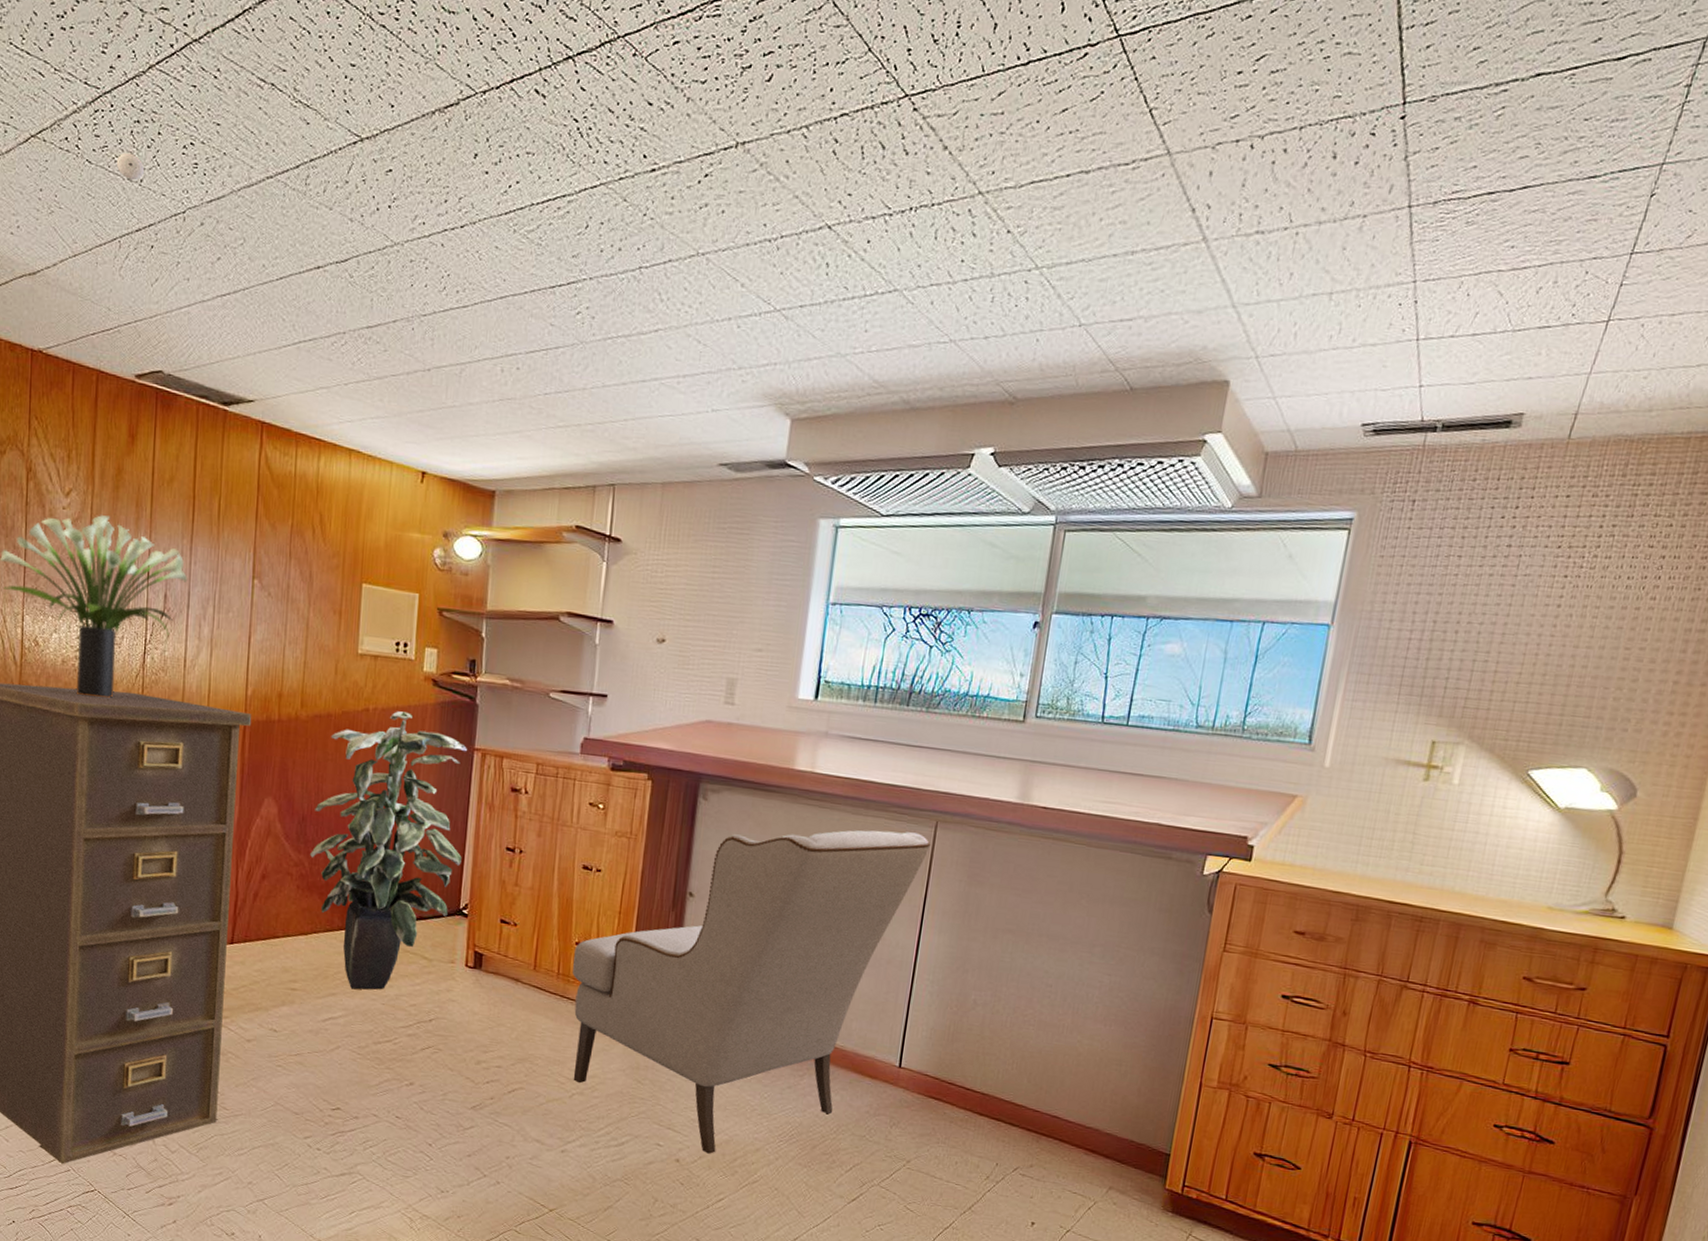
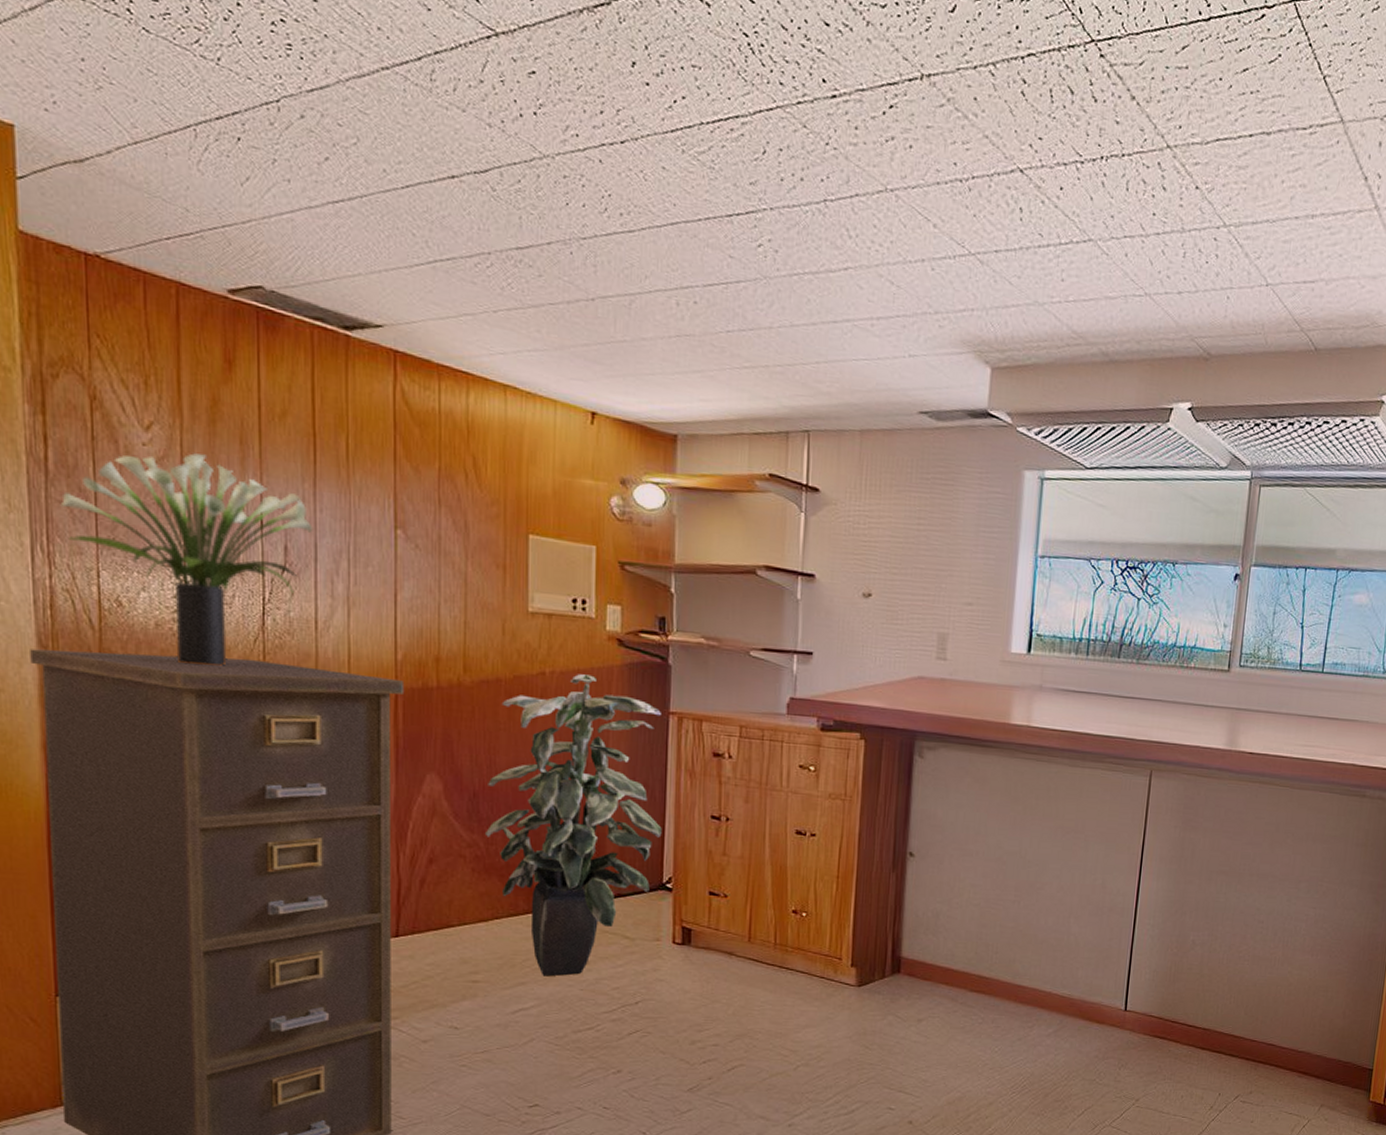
smoke detector: present [117,152,144,181] -> none [184,23,221,59]
chair: present [572,830,931,1154] -> none [790,781,1146,1112]

